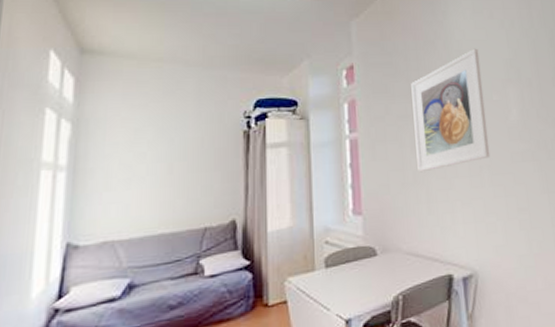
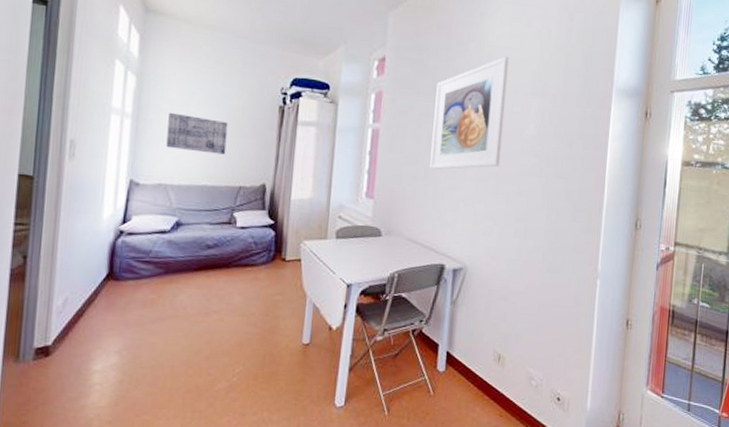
wall art: none [111,156,186,198] -> present [166,112,228,155]

